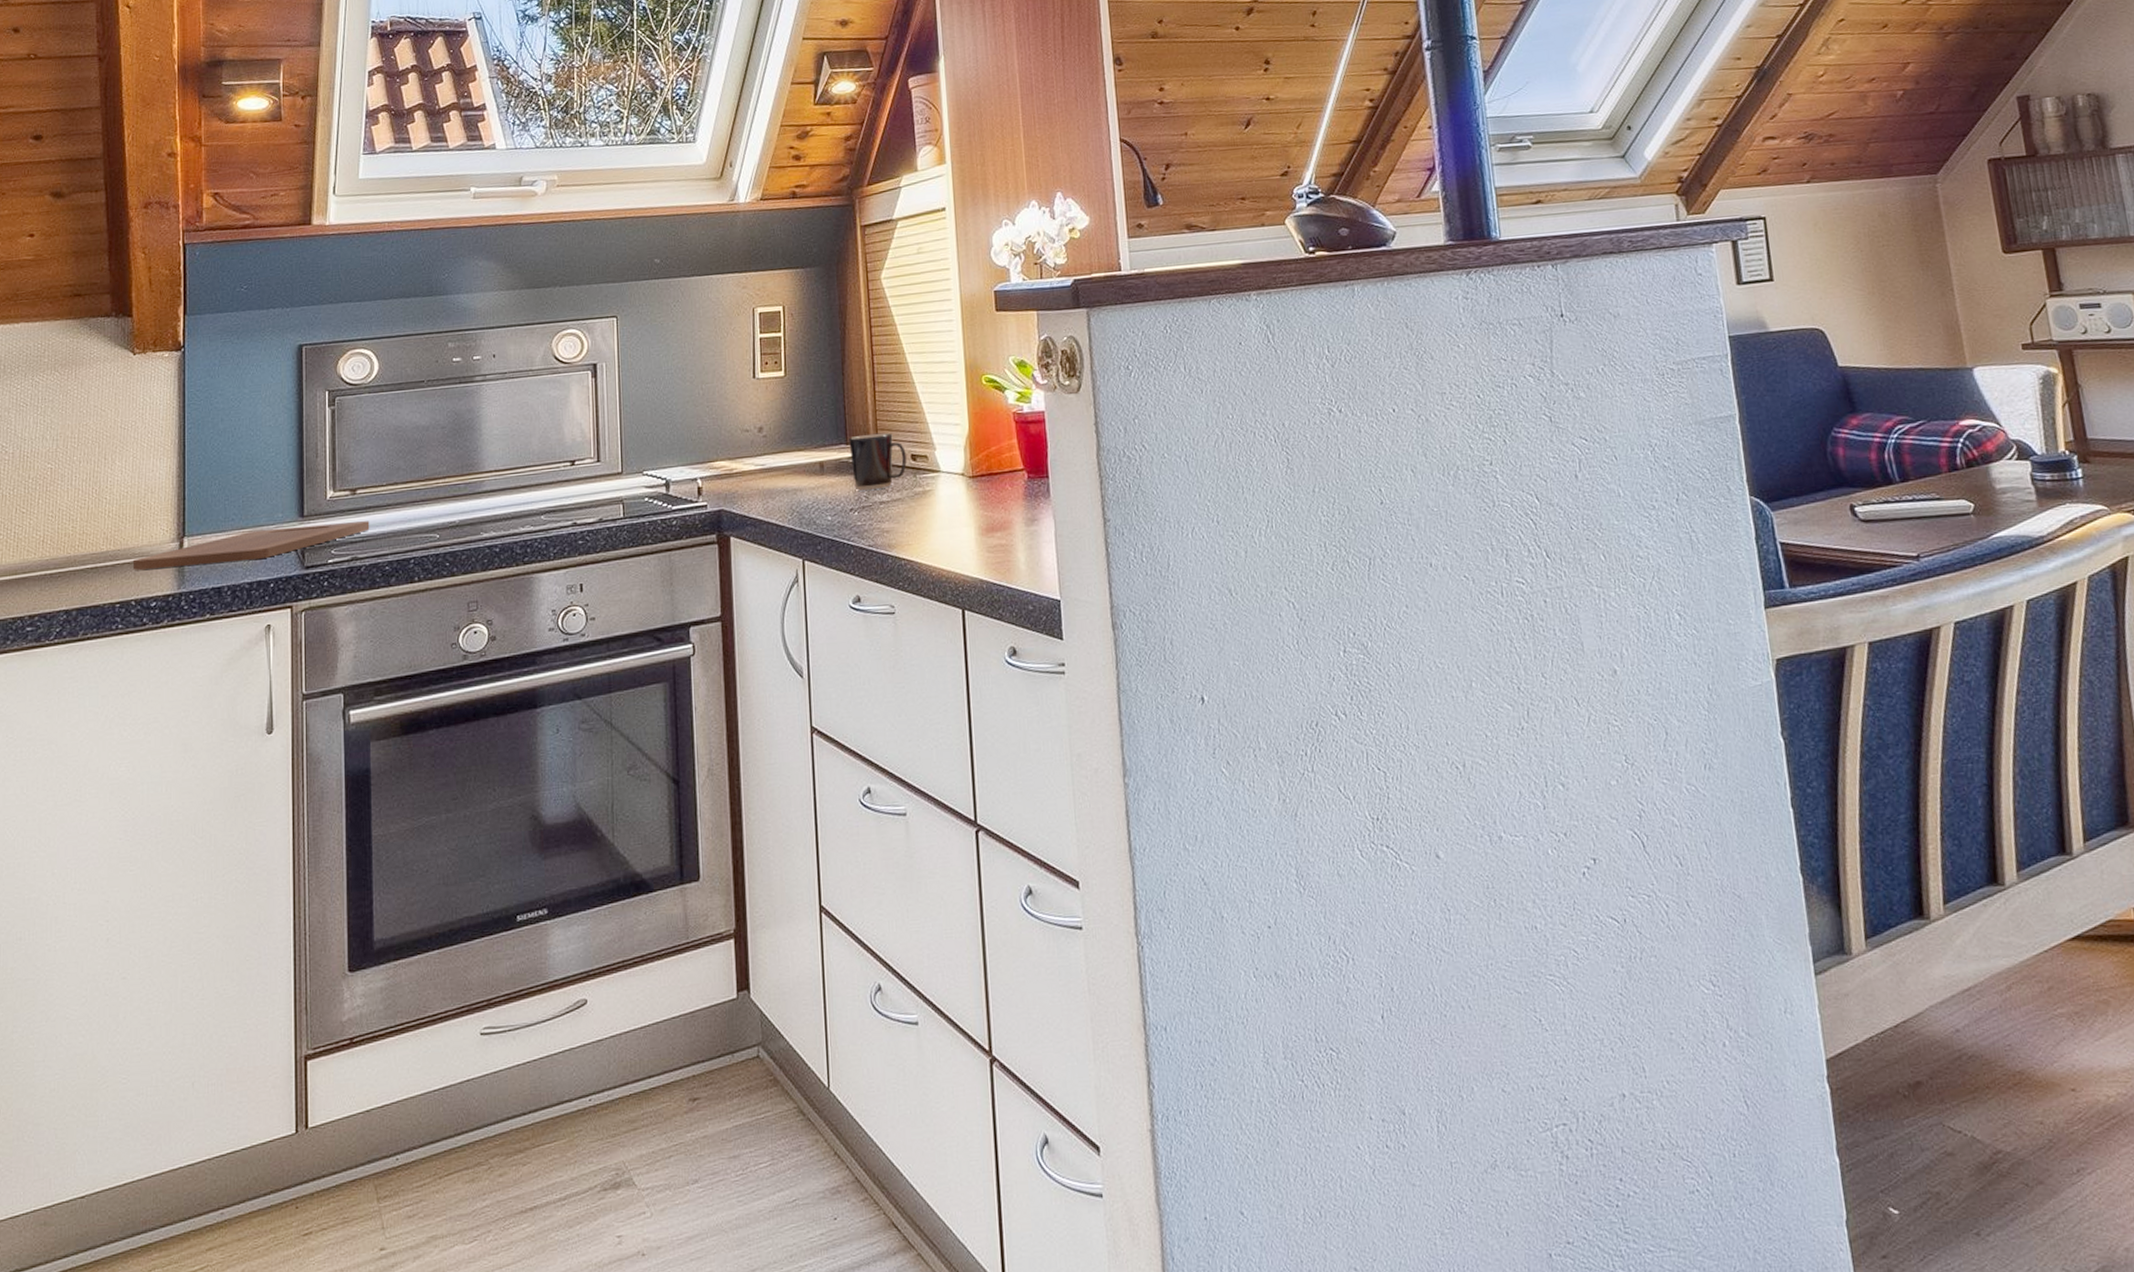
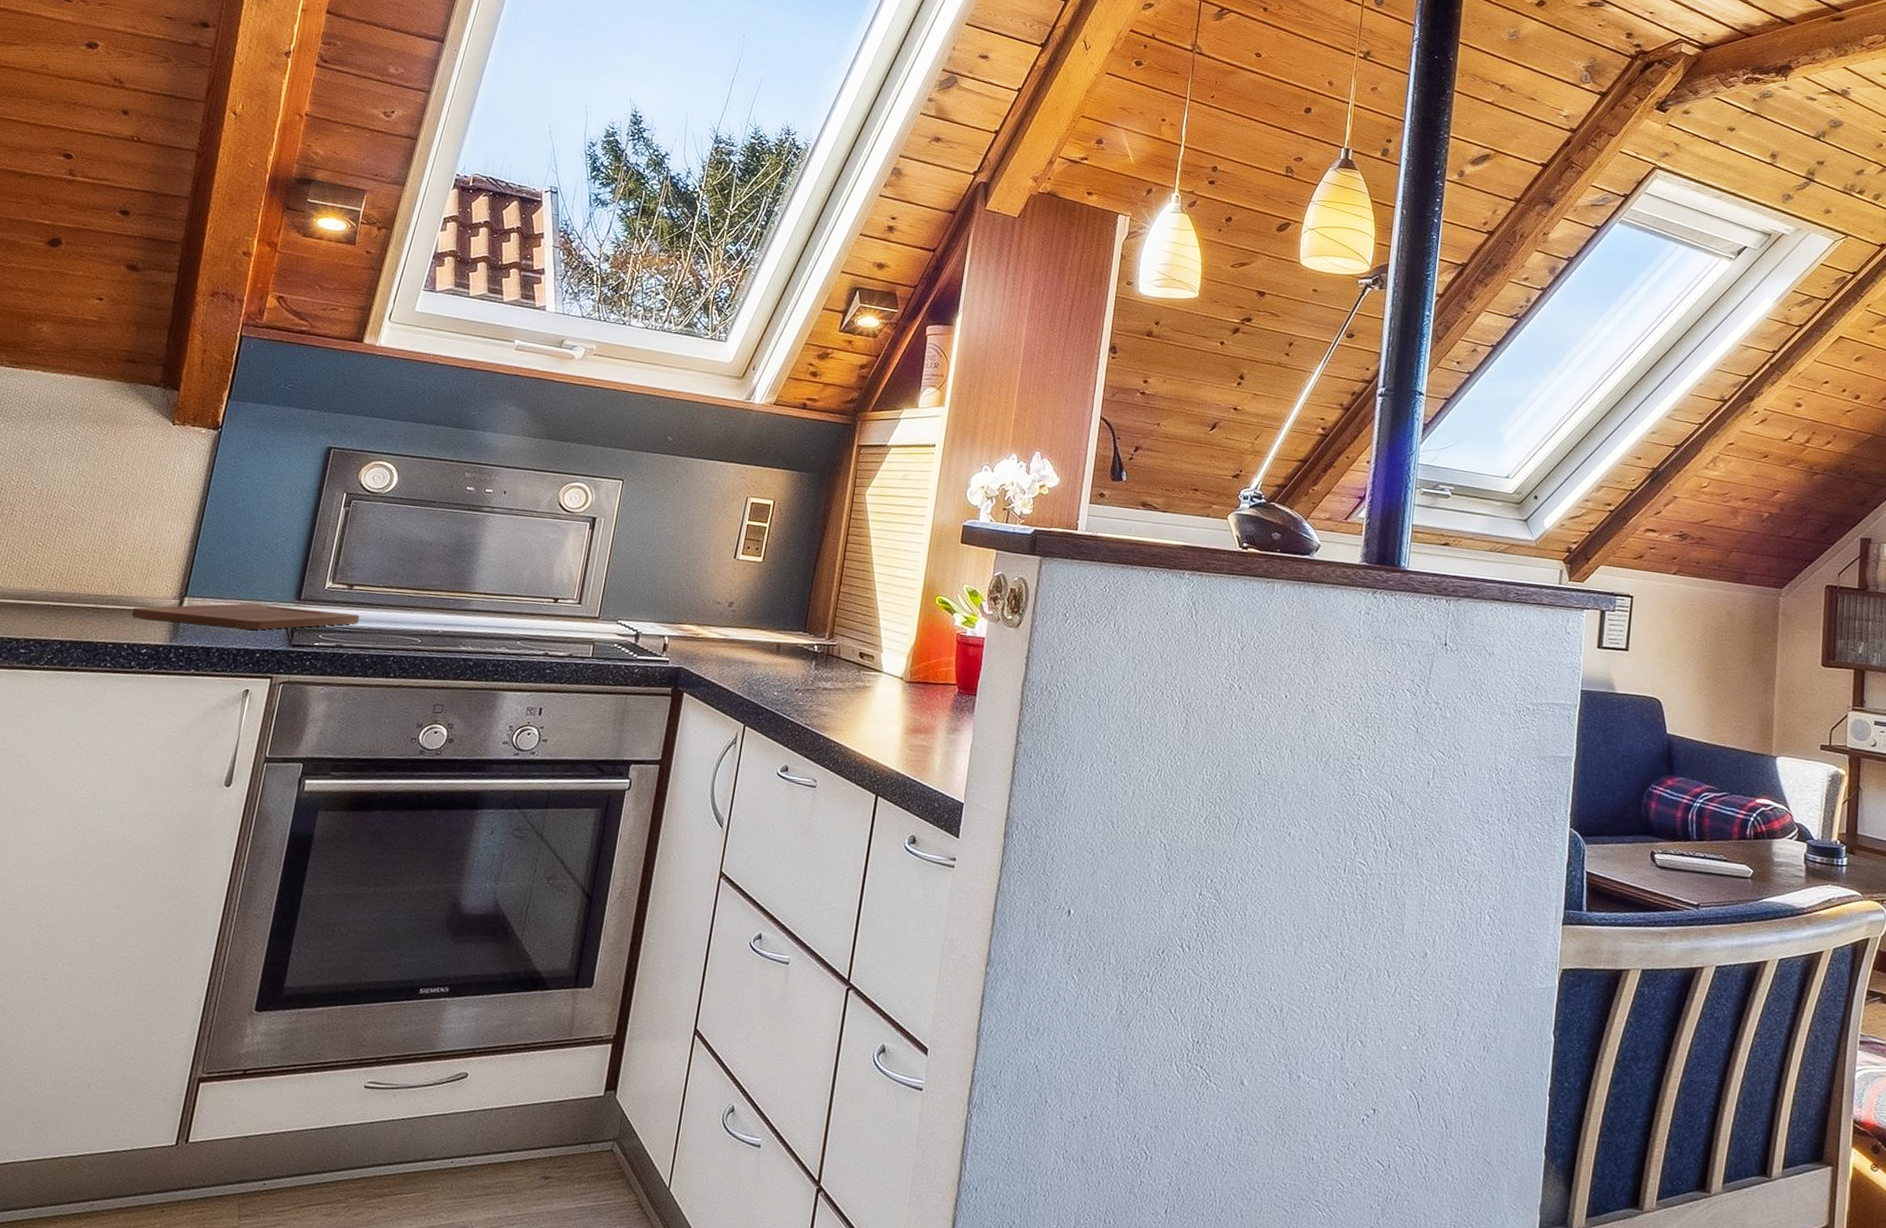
mug: present [849,432,907,491] -> none [804,626,856,677]

